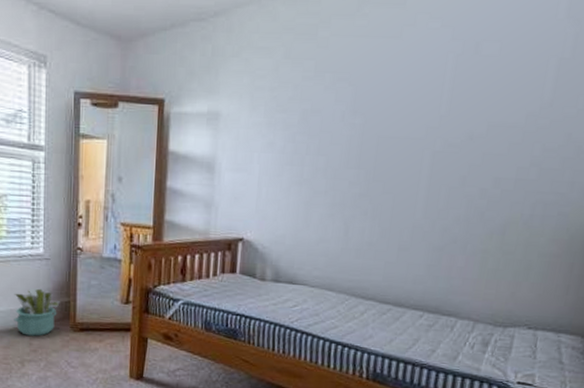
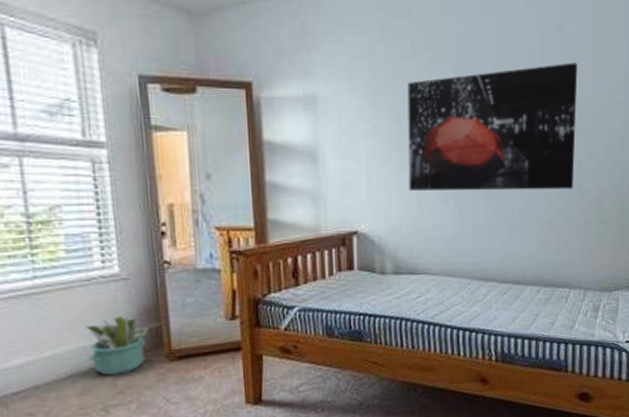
wall art: none [296,84,494,216] -> present [407,62,577,191]

